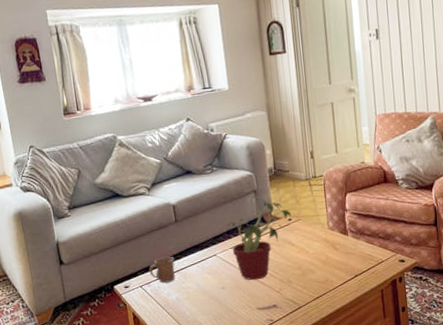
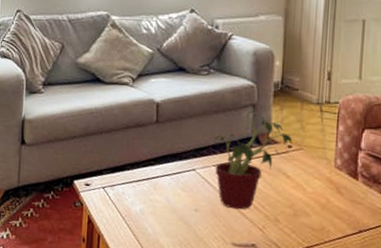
mug: present [149,256,176,283] -> none [116,159,147,190]

